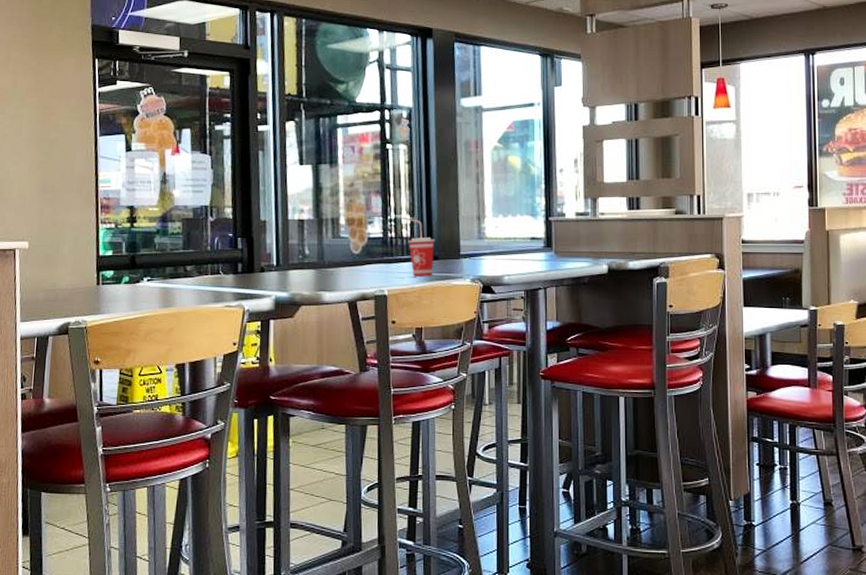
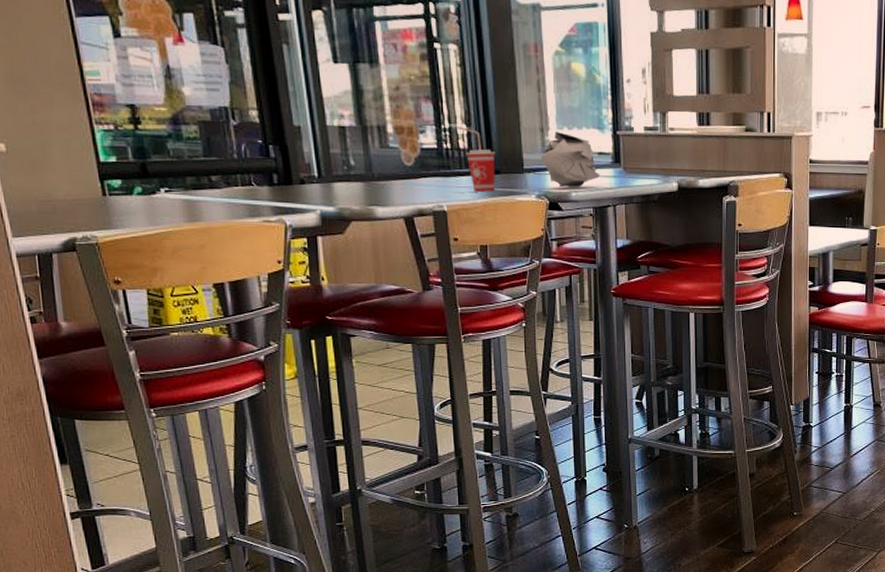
crumpled paper: none [477,219,532,272] -> present [541,132,600,188]

